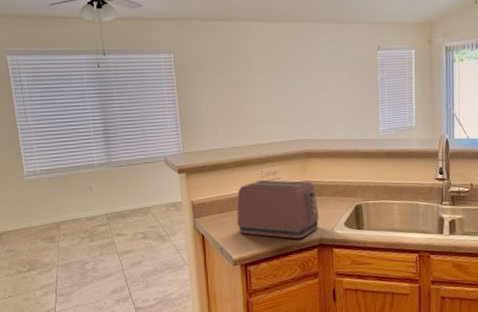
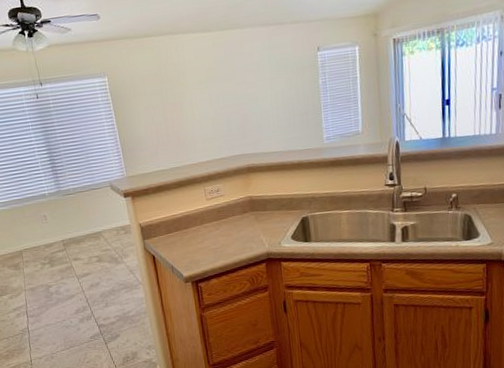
toaster: present [237,179,319,239] -> none [182,196,266,255]

